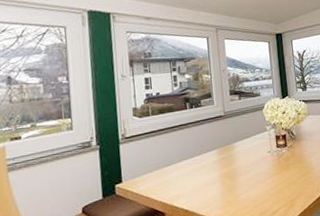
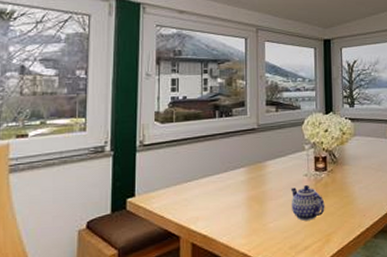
teapot: none [257,160,288,191] -> present [290,185,325,221]

